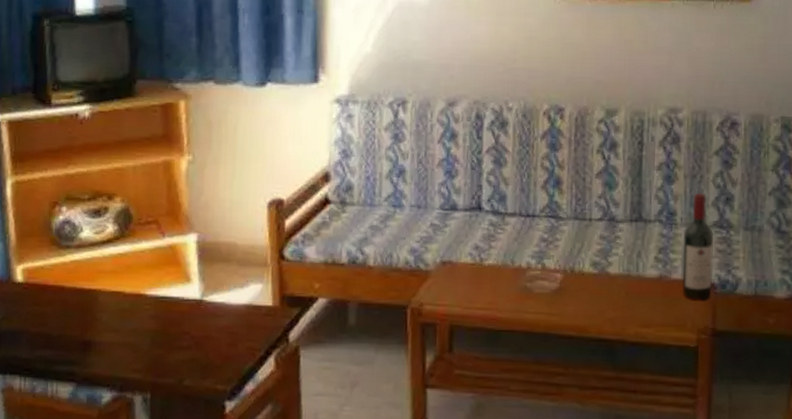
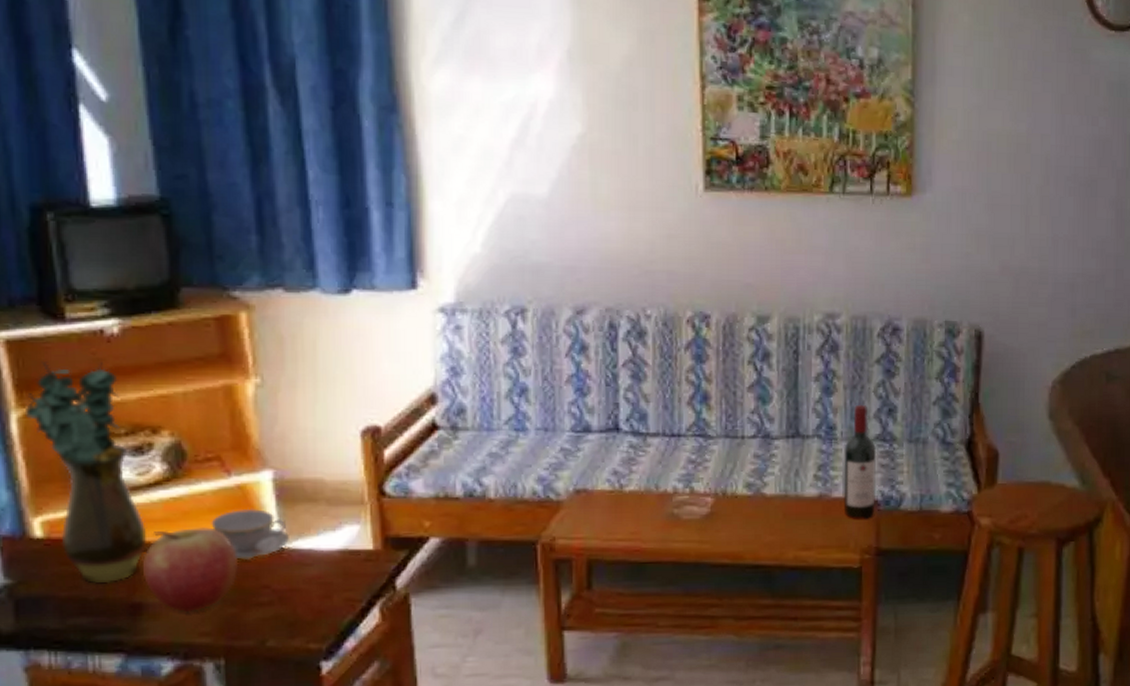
vase: none [16,139,99,323] -> present [24,362,148,584]
fruit: none [93,280,167,352] -> present [141,527,239,613]
teacup: none [147,265,207,309] -> present [211,508,289,560]

